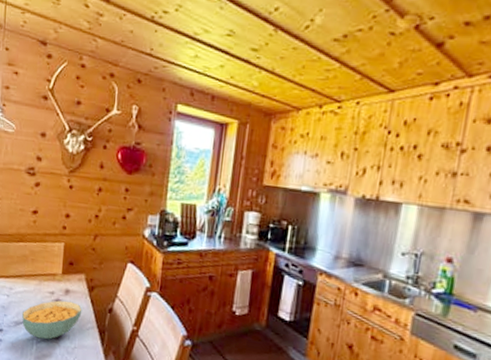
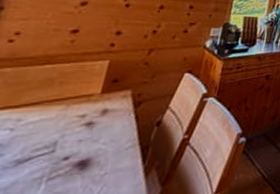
cereal bowl: present [21,300,82,340] -> none [28,122,123,174]

